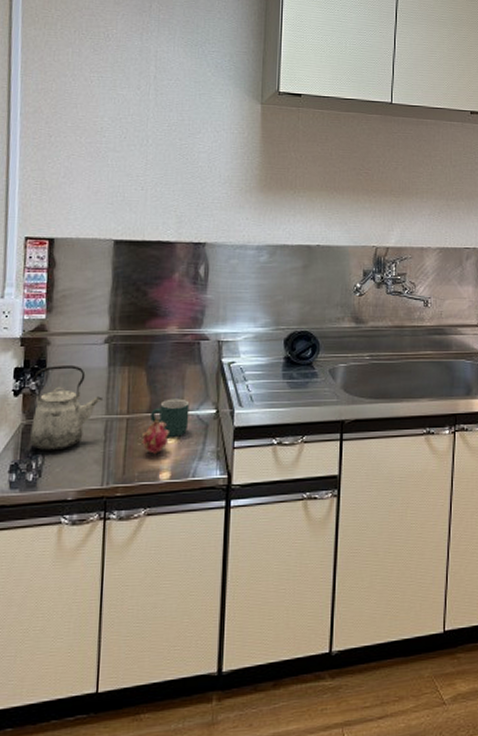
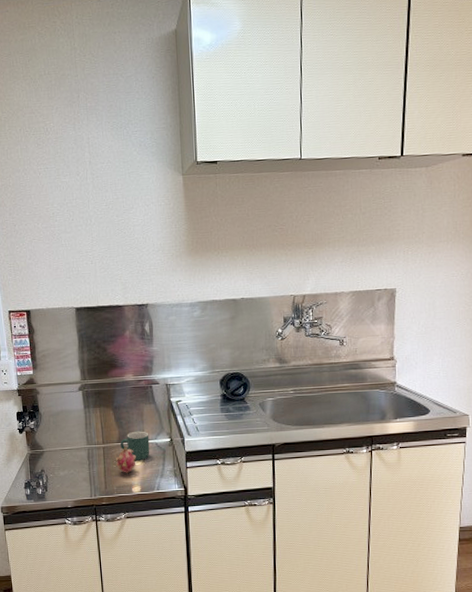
kettle: present [30,366,104,451] -> none [31,409,84,473]

